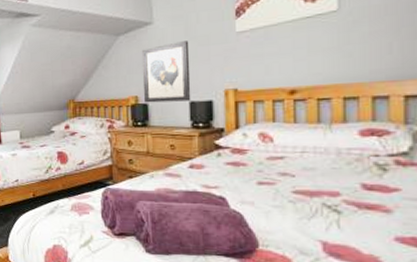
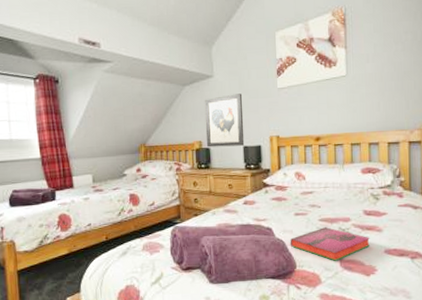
hardback book: none [250,200,372,244] -> present [290,226,371,261]

